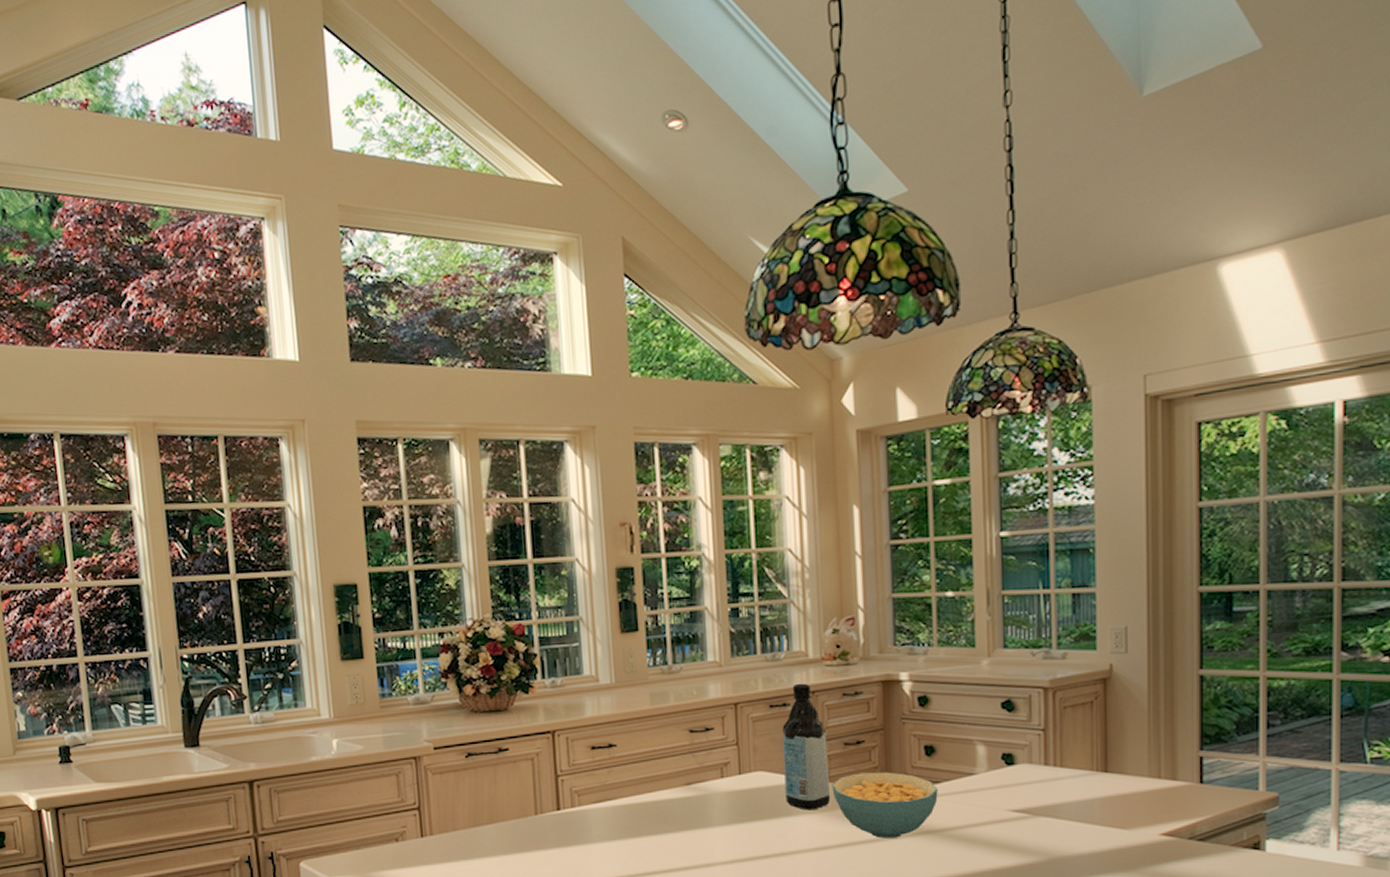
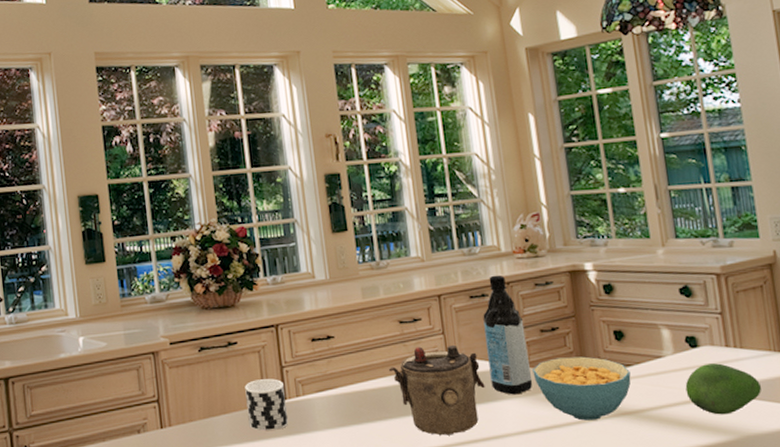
cup: none [515,788,562,842] -> present [245,379,289,431]
teapot: none [674,756,779,851] -> present [388,344,485,436]
fruit: none [996,782,1077,836] -> present [685,363,761,415]

